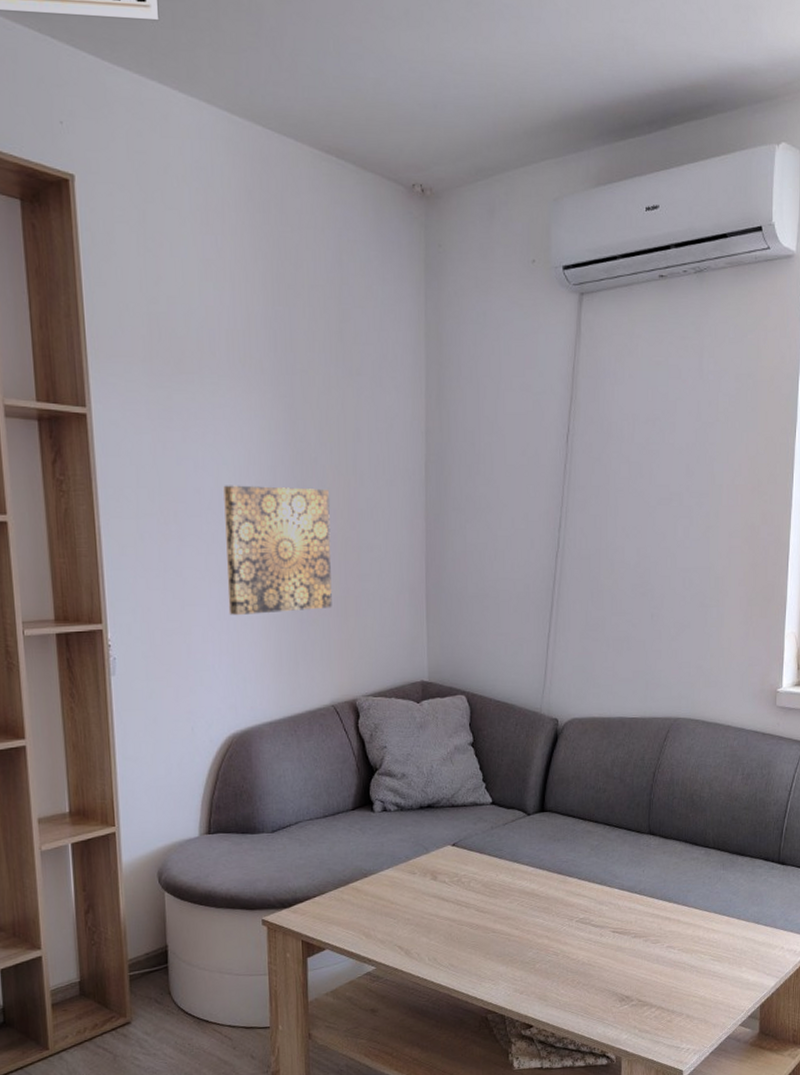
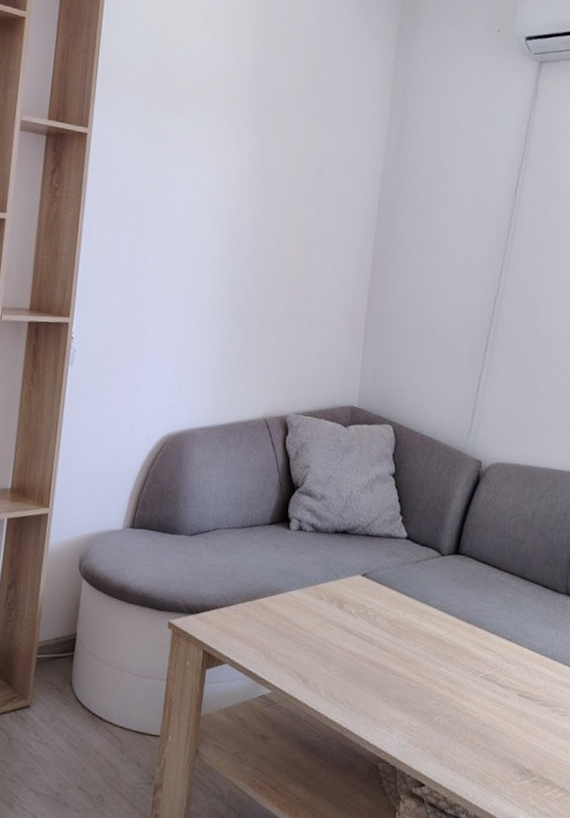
wall art: present [223,485,332,615] -> none [181,205,287,327]

